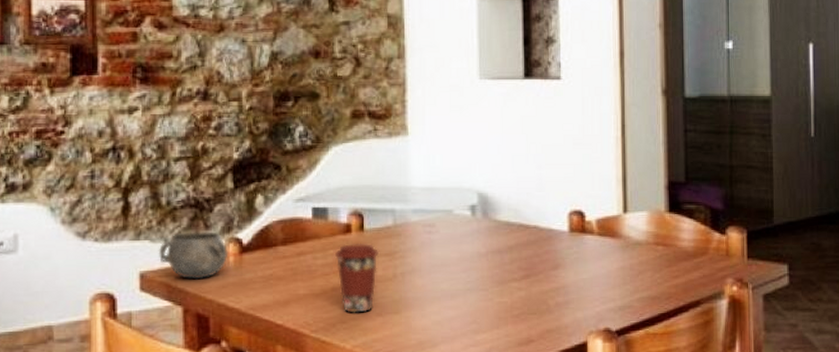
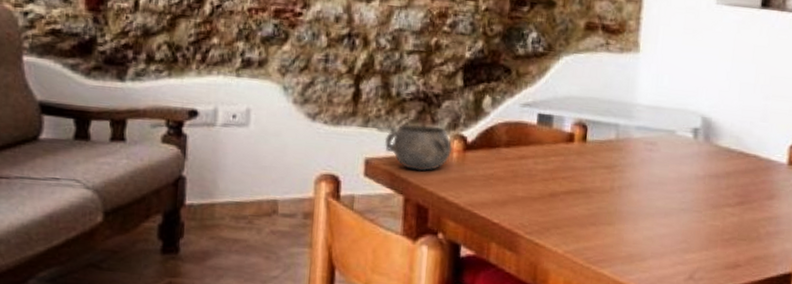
coffee cup: present [334,244,380,313] -> none [555,152,600,221]

